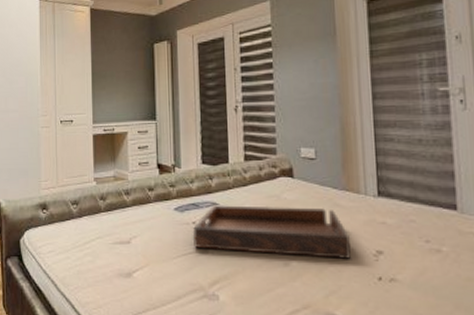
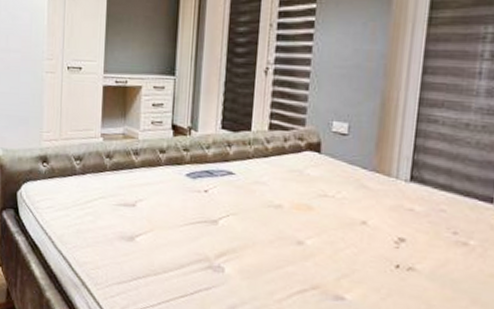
serving tray: present [192,204,351,260] -> none [202,173,372,245]

